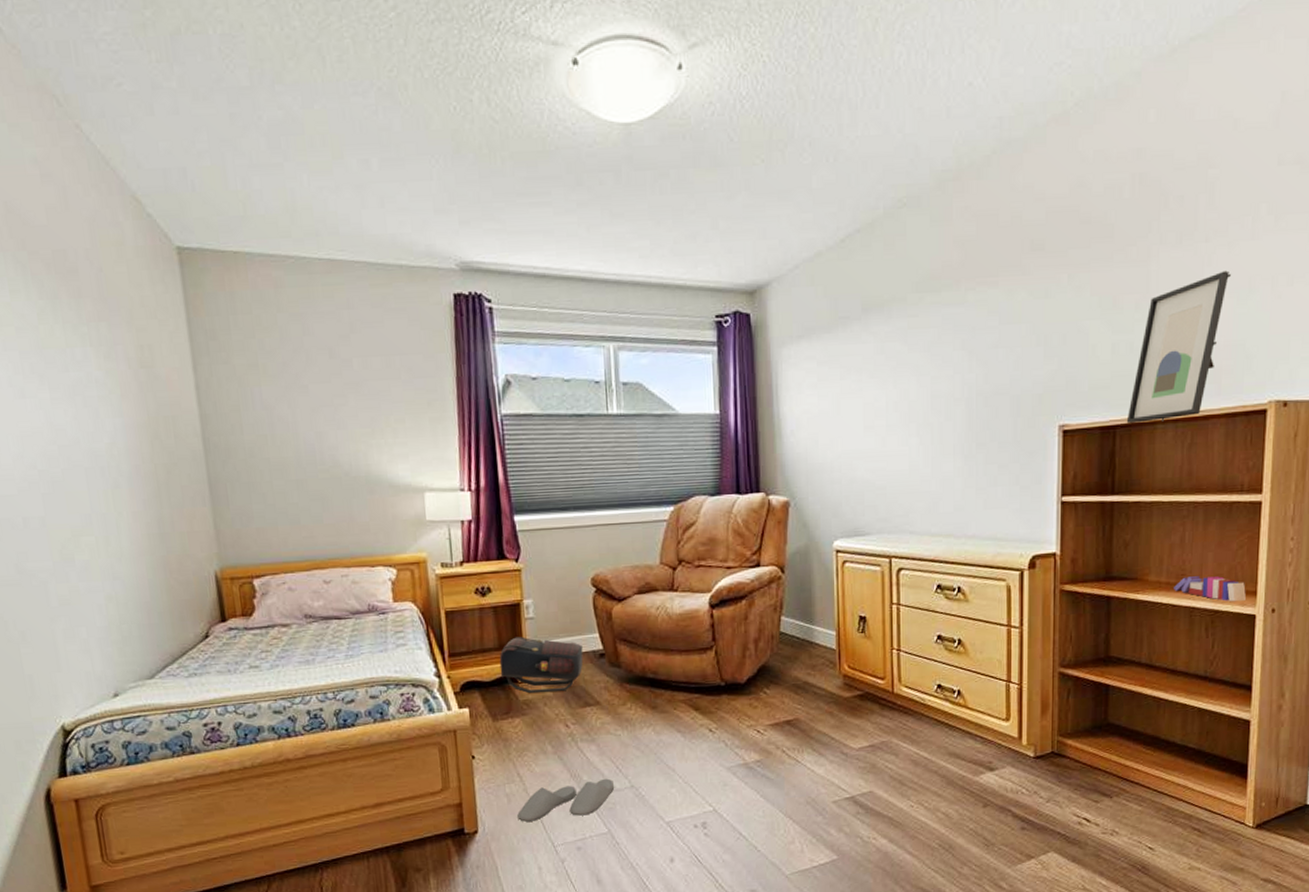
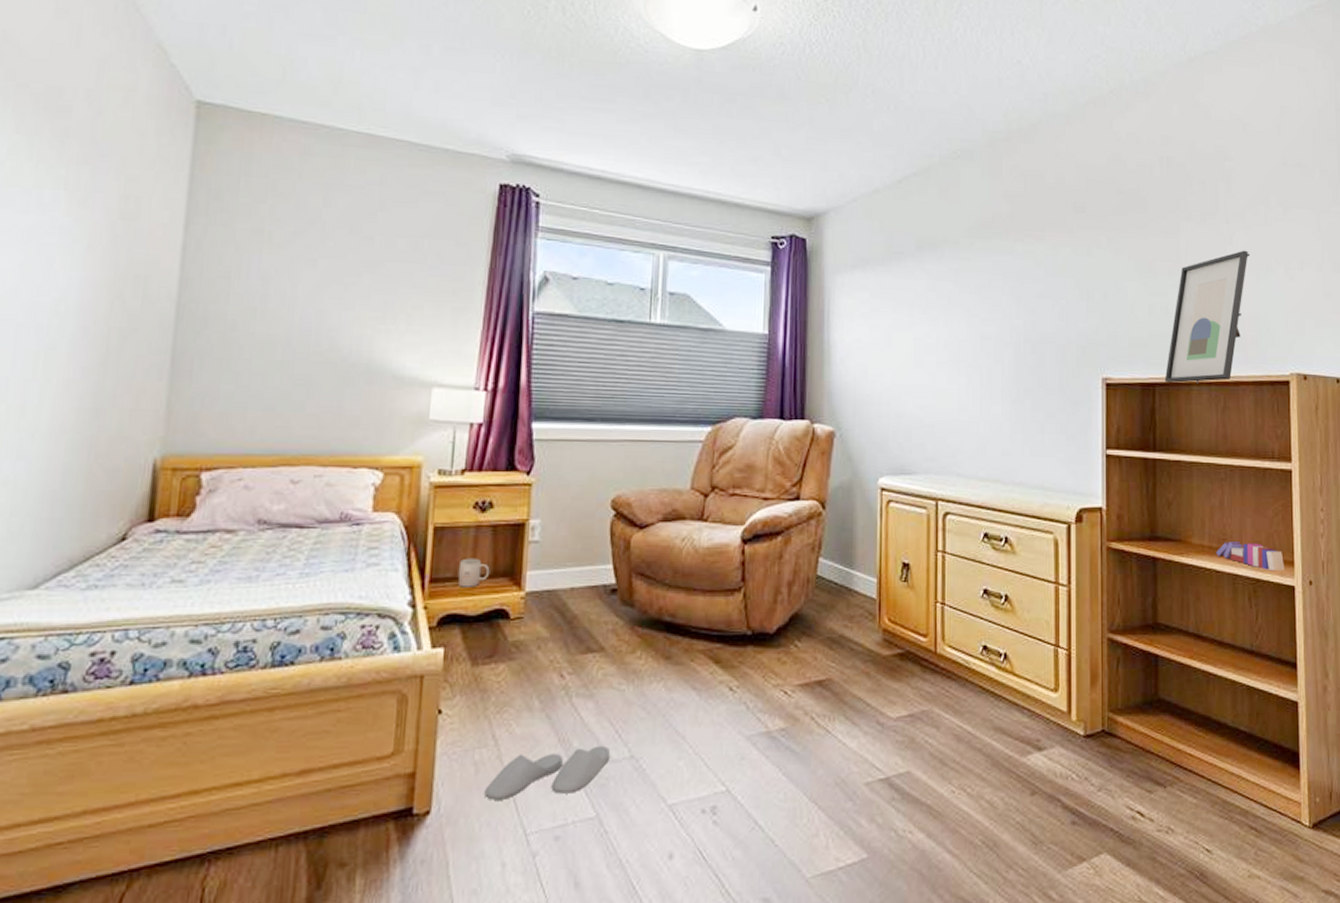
mug: none [470,634,497,660] -> present [457,558,490,587]
satchel: present [499,636,584,694] -> none [489,563,592,634]

